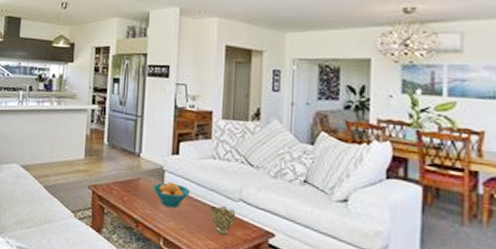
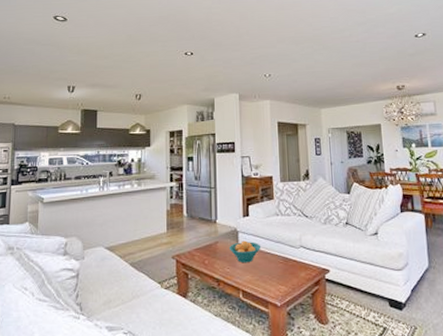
decorative bowl: present [209,206,236,235] -> none [278,254,299,279]

